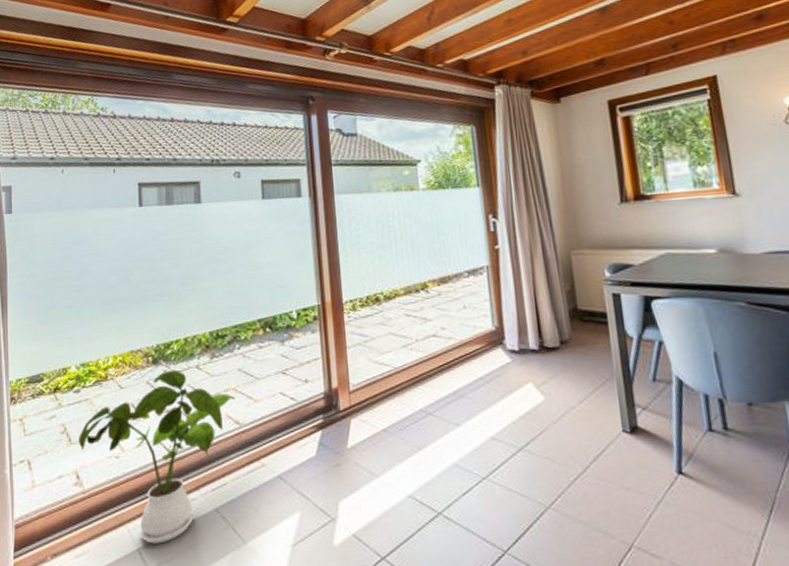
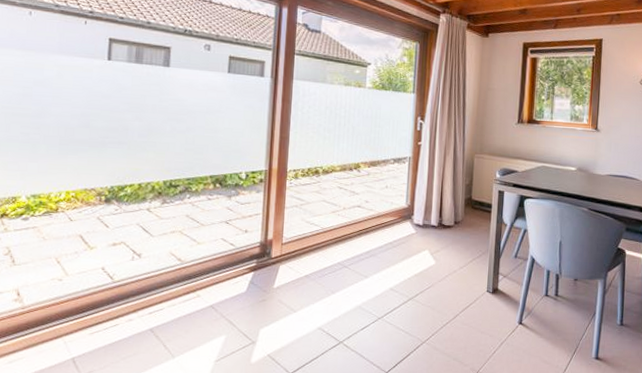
house plant: present [78,369,235,544] -> none [22,209,180,355]

